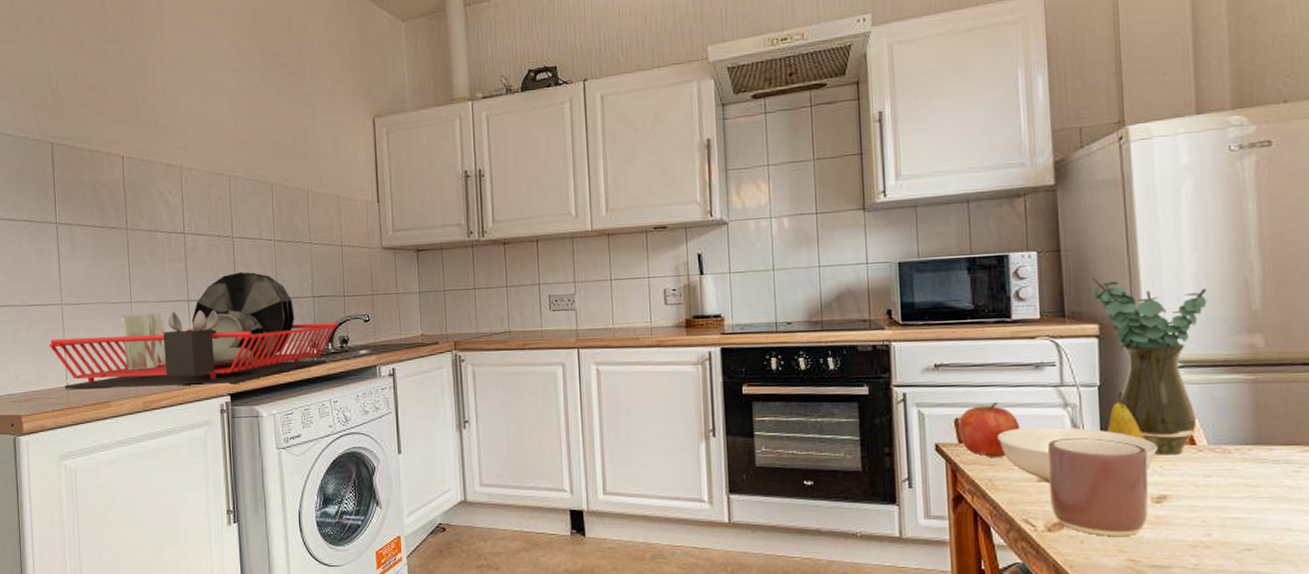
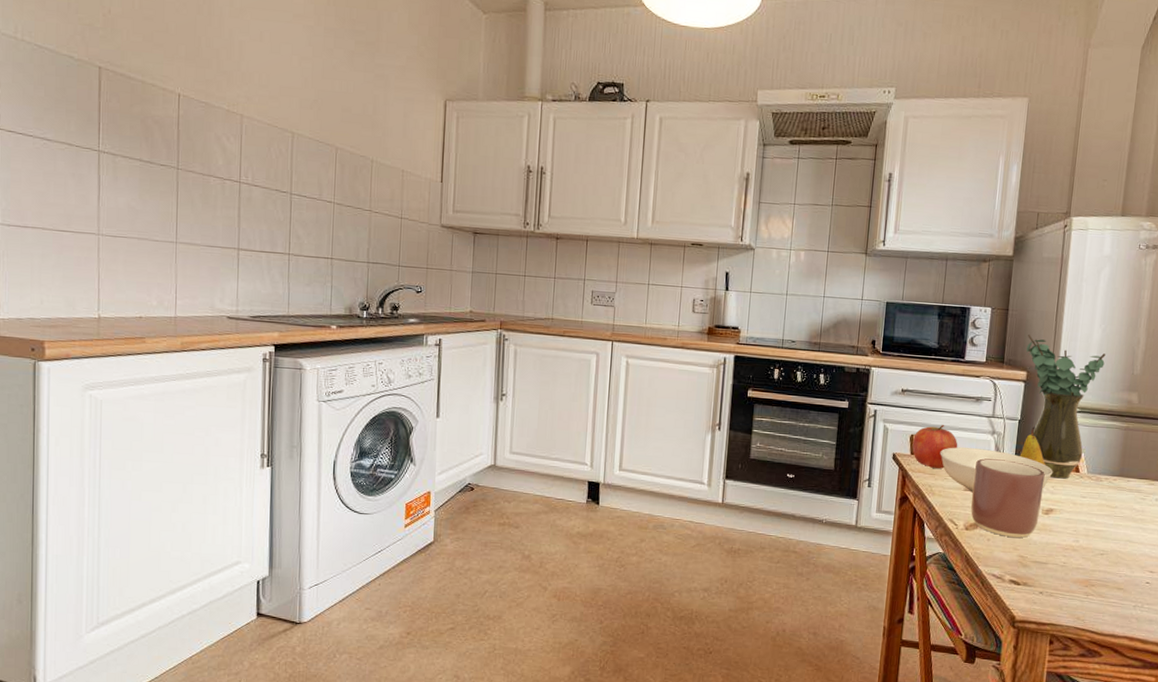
dish rack: present [49,272,339,389] -> none [81,228,391,336]

